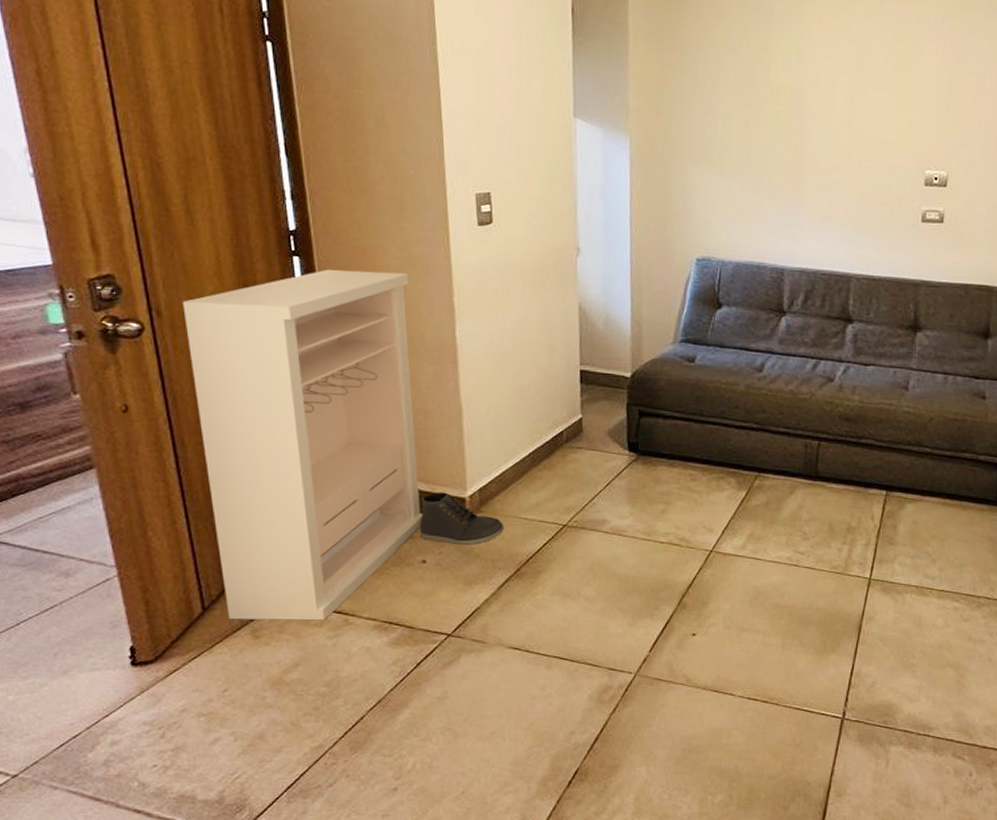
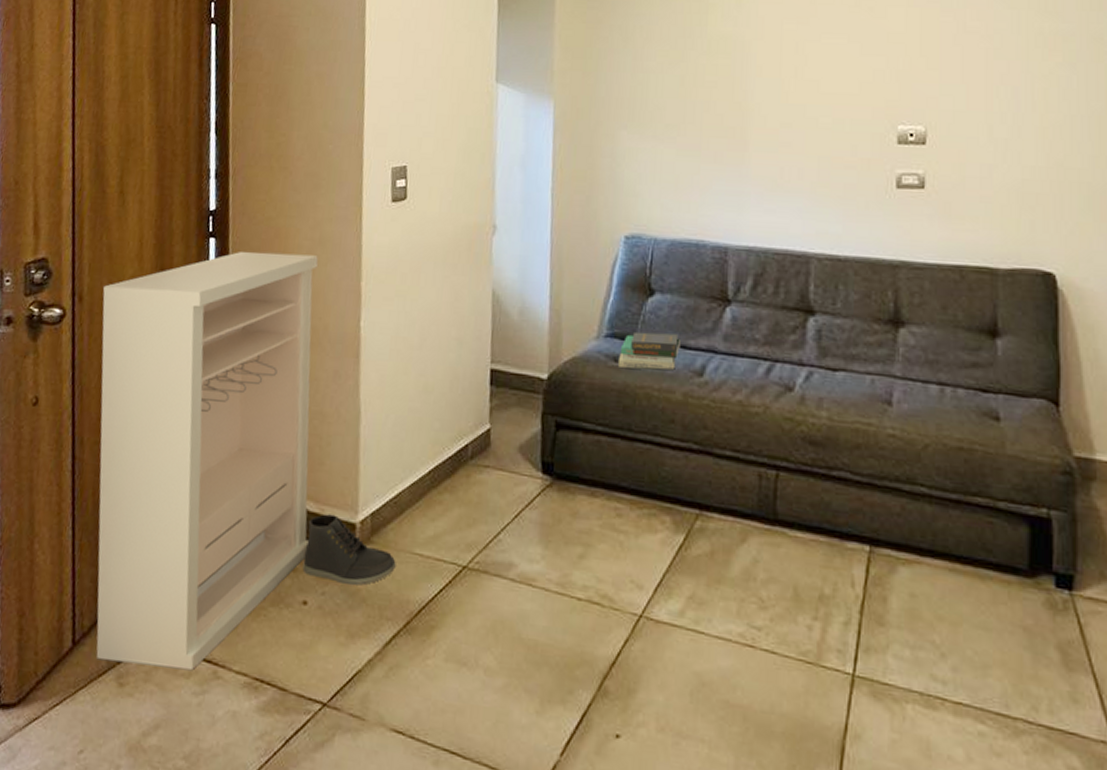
books: none [692,337,744,368] -> present [618,331,680,371]

